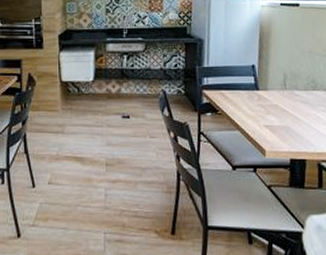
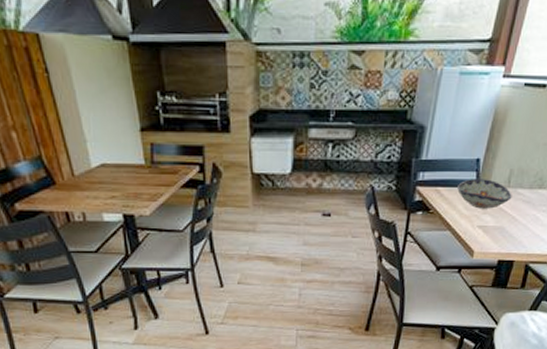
decorative bowl: none [239,82,291,110] -> present [457,179,512,209]

